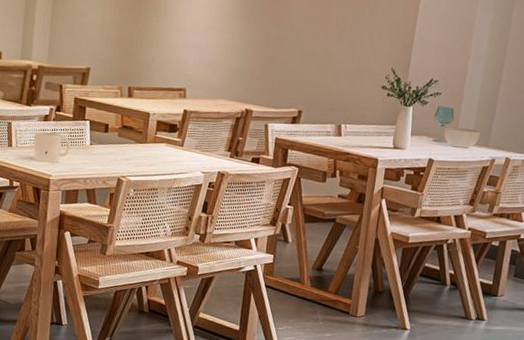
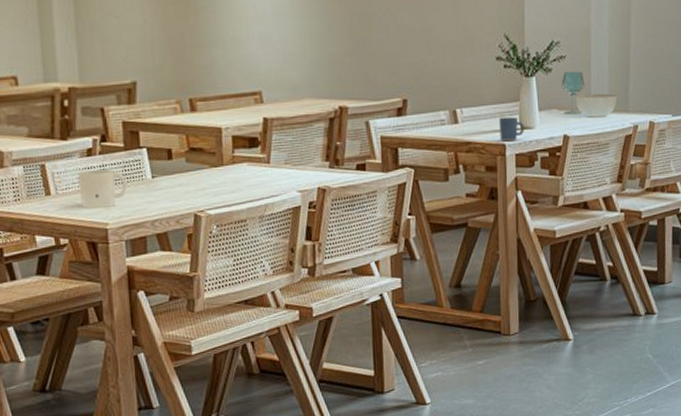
mug: none [374,136,397,158] -> present [499,117,524,142]

